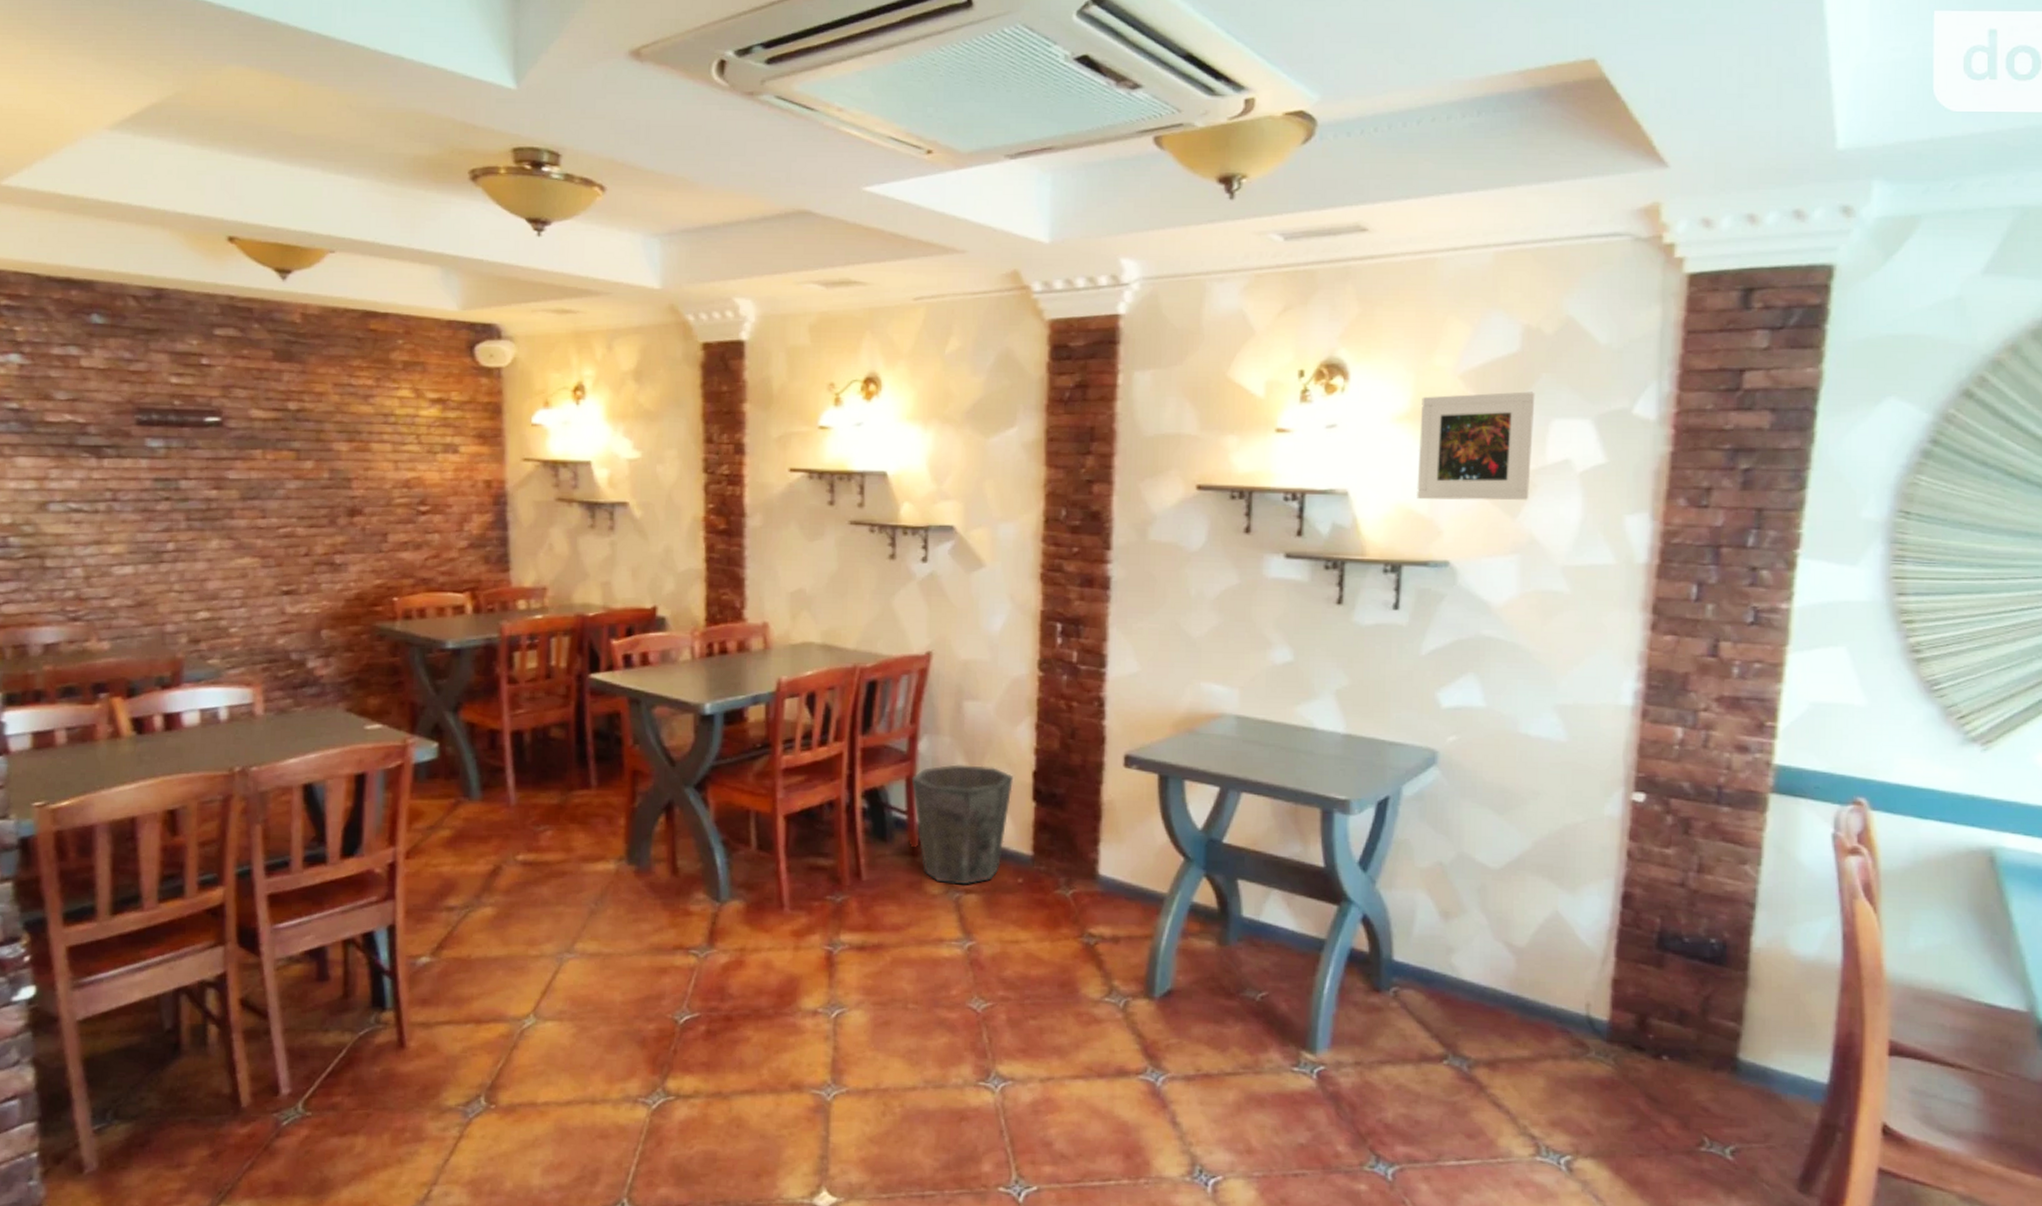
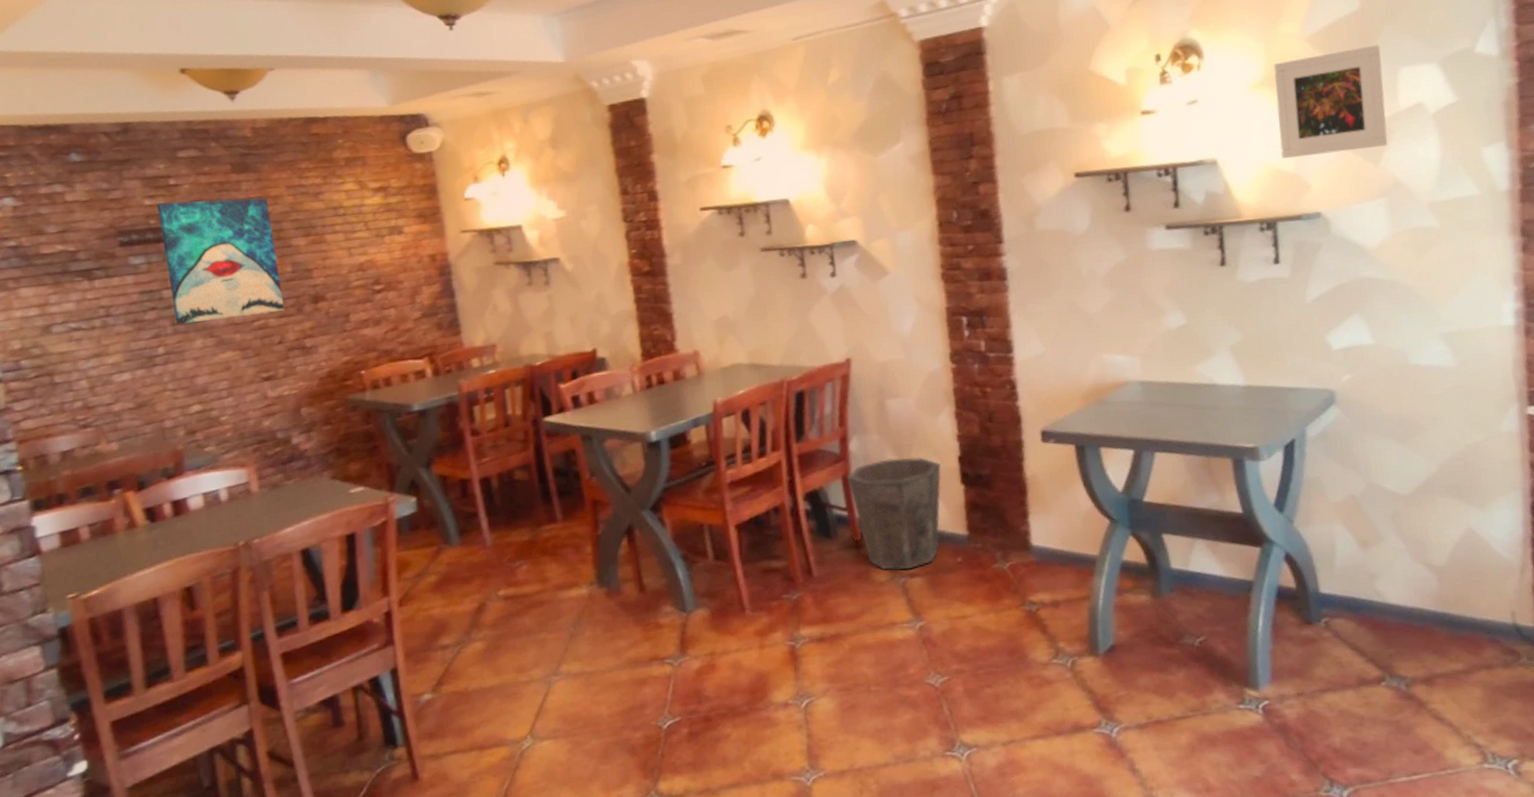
wall art: none [184,382,316,522] -> present [156,197,284,325]

